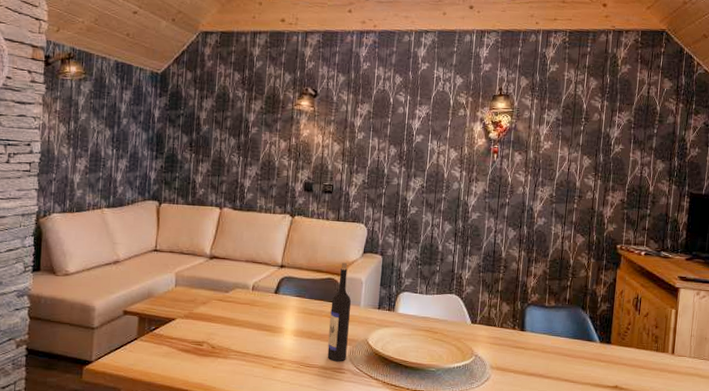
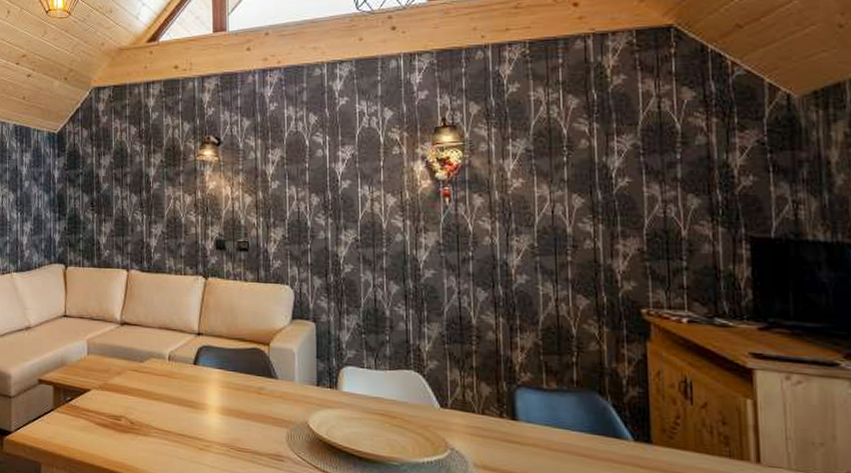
wine bottle: present [327,262,352,362] -> none [259,330,284,448]

